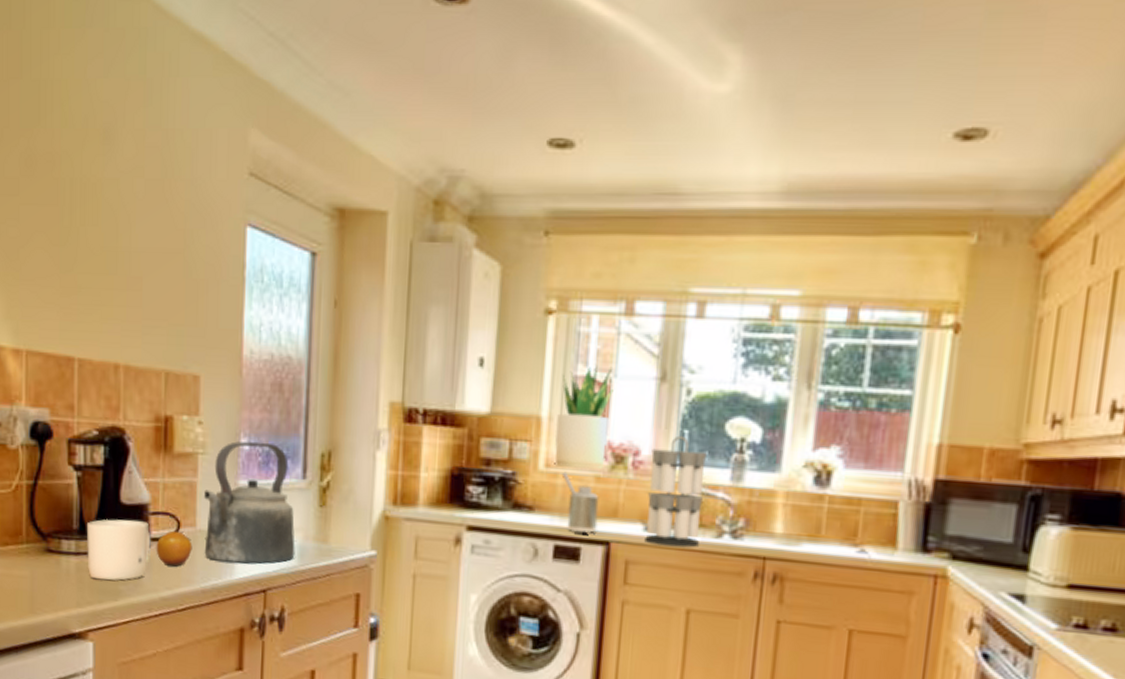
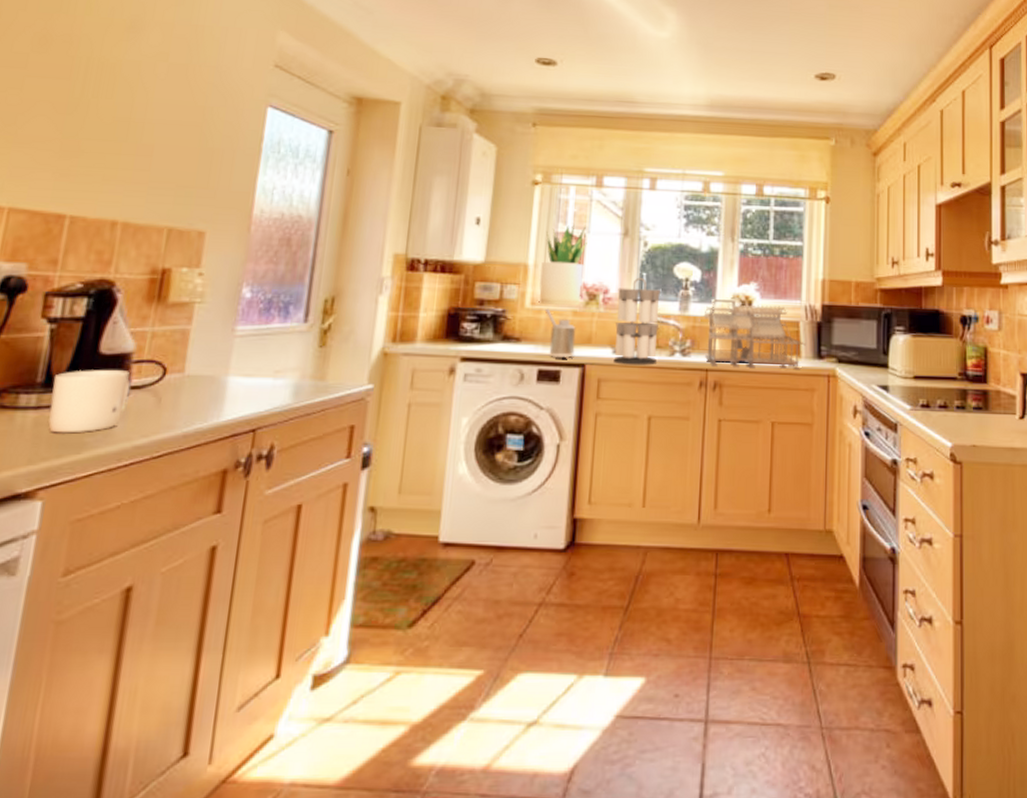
fruit: present [156,530,193,567] -> none [134,377,178,413]
kettle: present [203,441,295,565] -> none [190,290,293,406]
dish rack: none [763,467,906,566] -> present [703,299,806,370]

